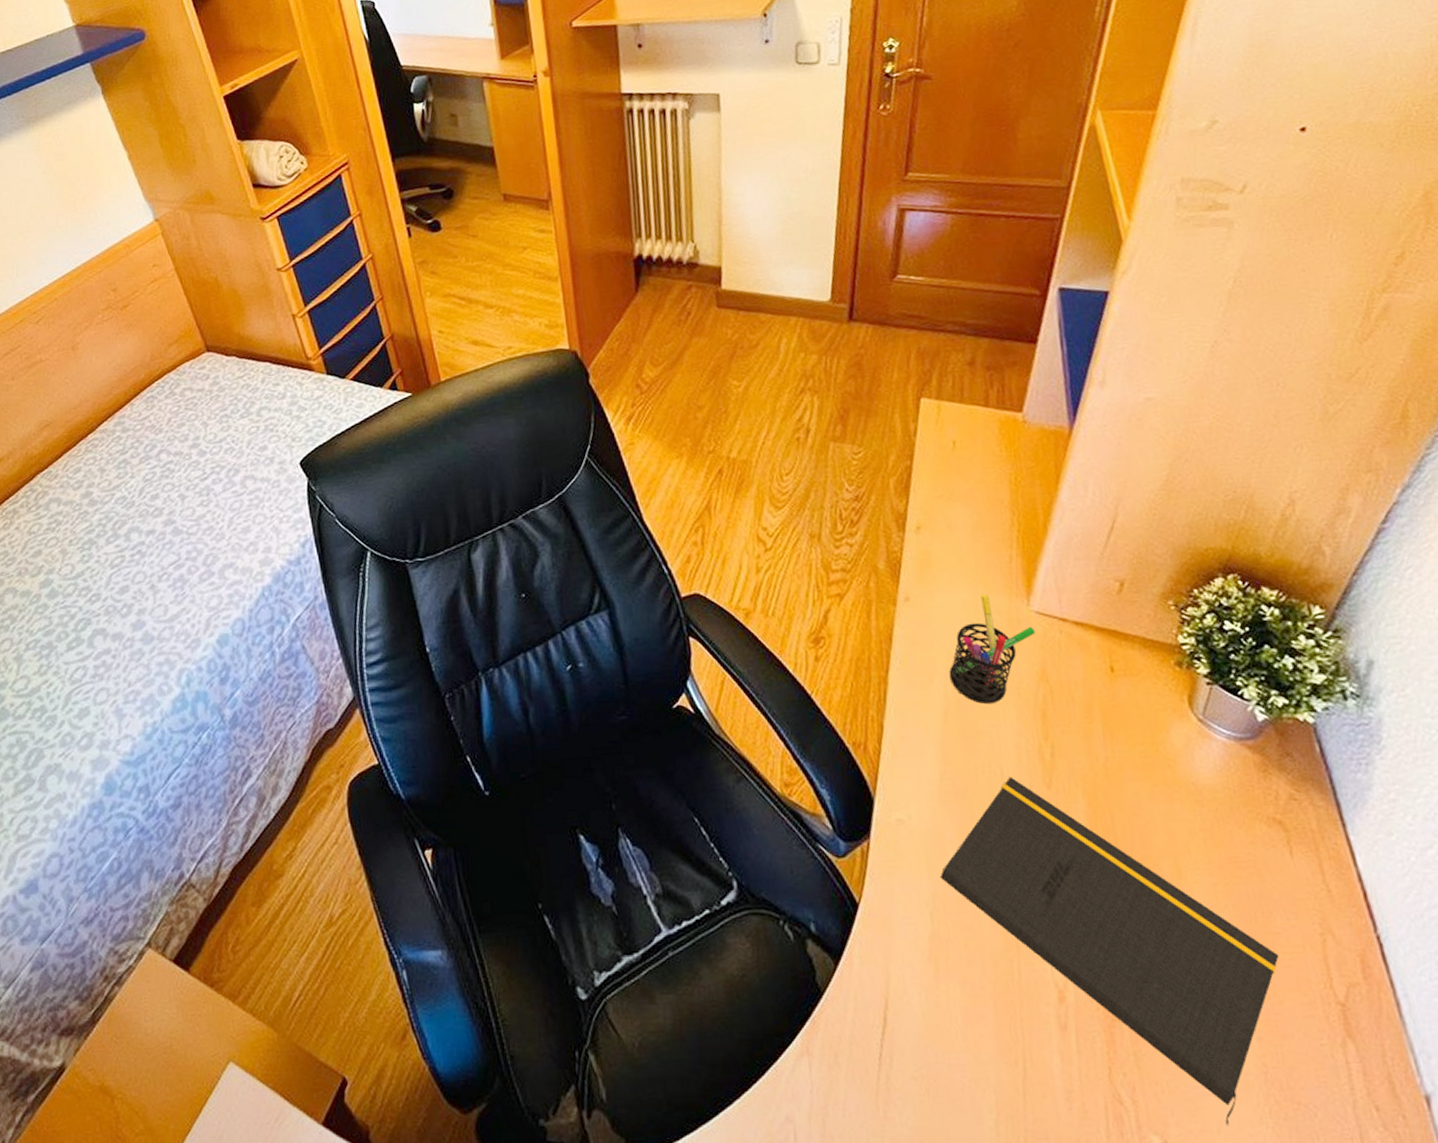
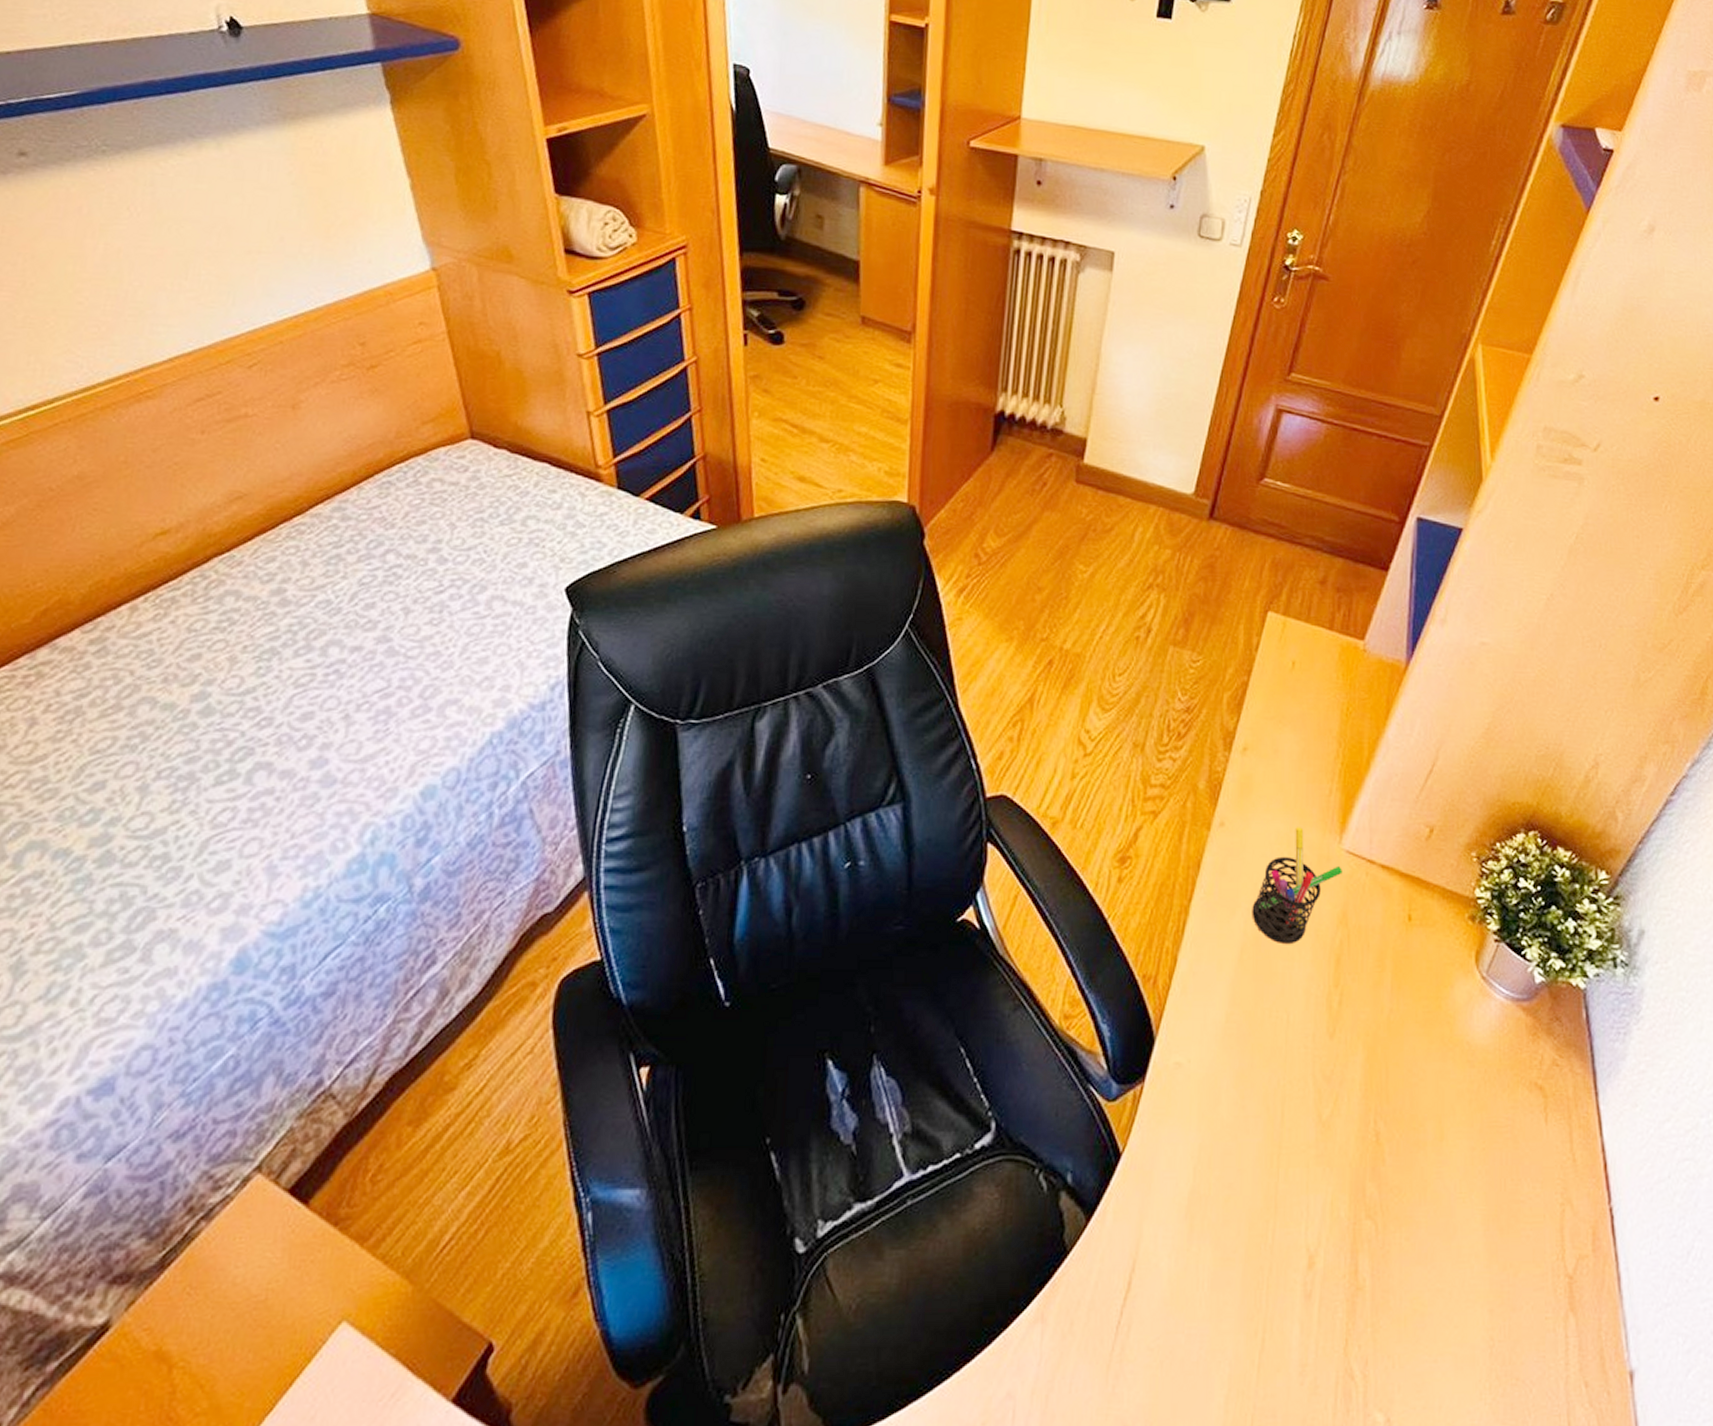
notepad: present [940,777,1279,1127] -> none [1210,1024,1521,1403]

